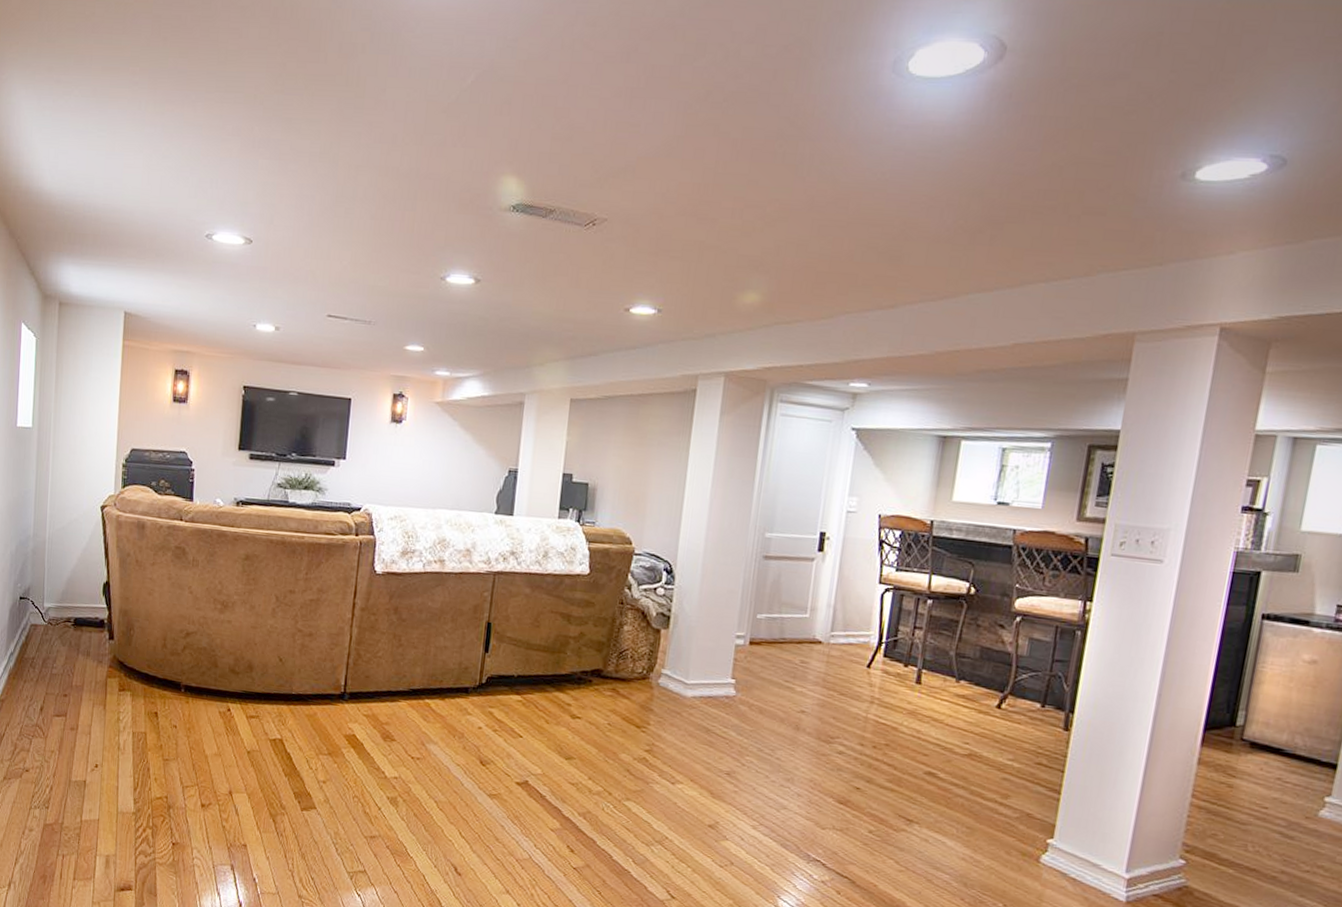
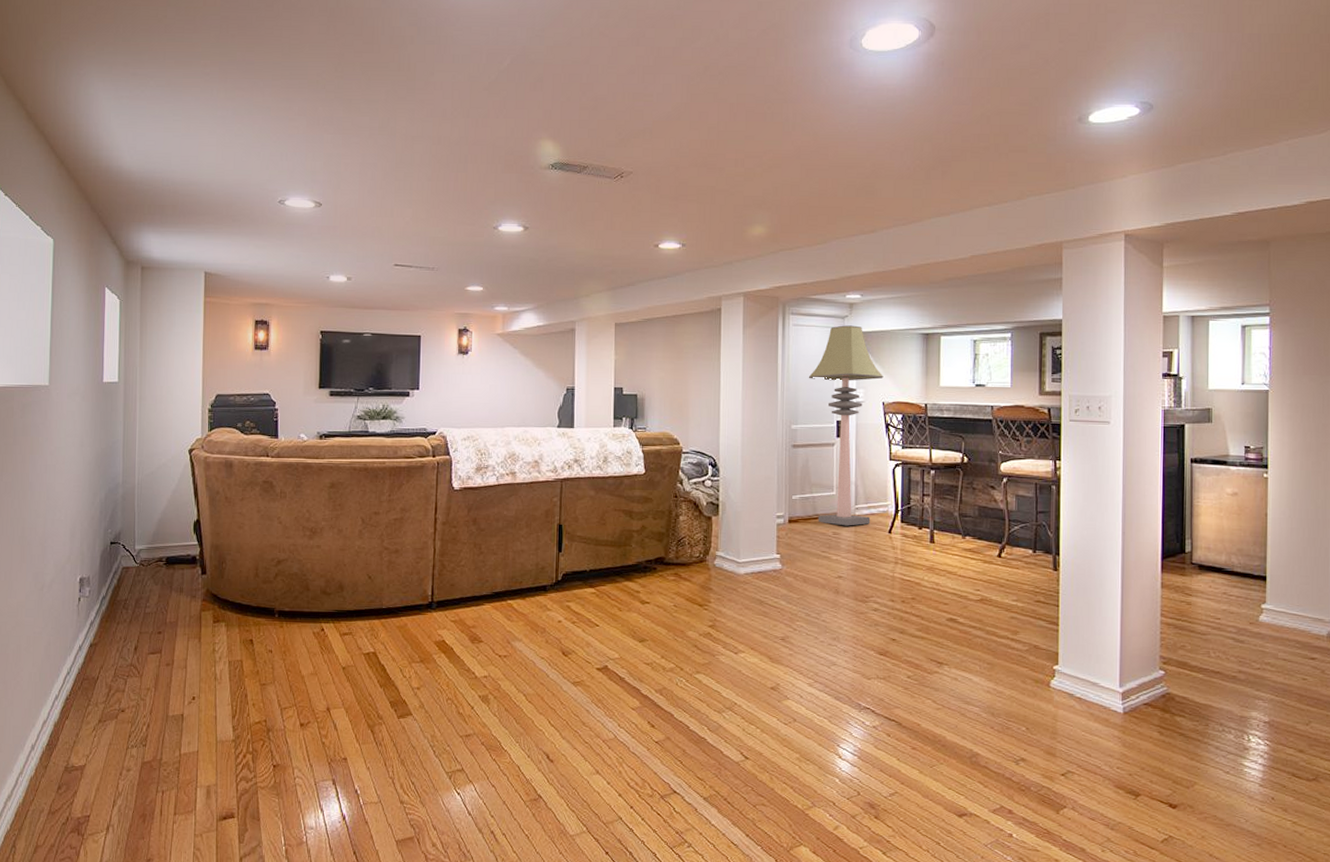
floor lamp: none [784,419,884,656] -> present [808,325,884,526]

